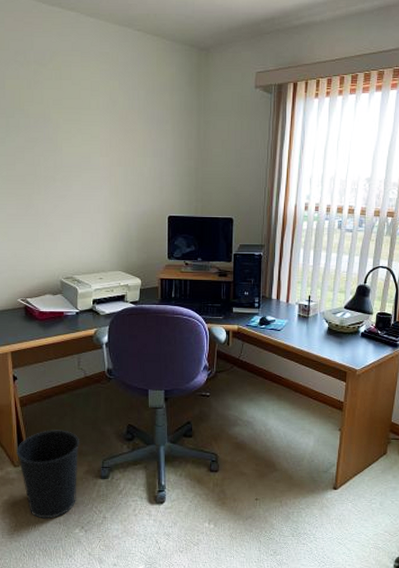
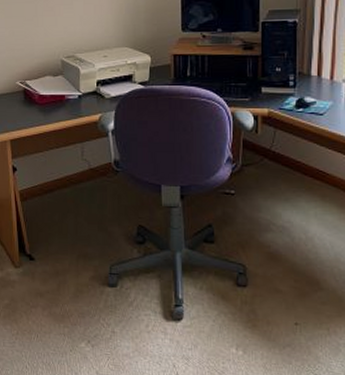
wastebasket: present [15,430,80,519] -> none [16,228,85,329]

